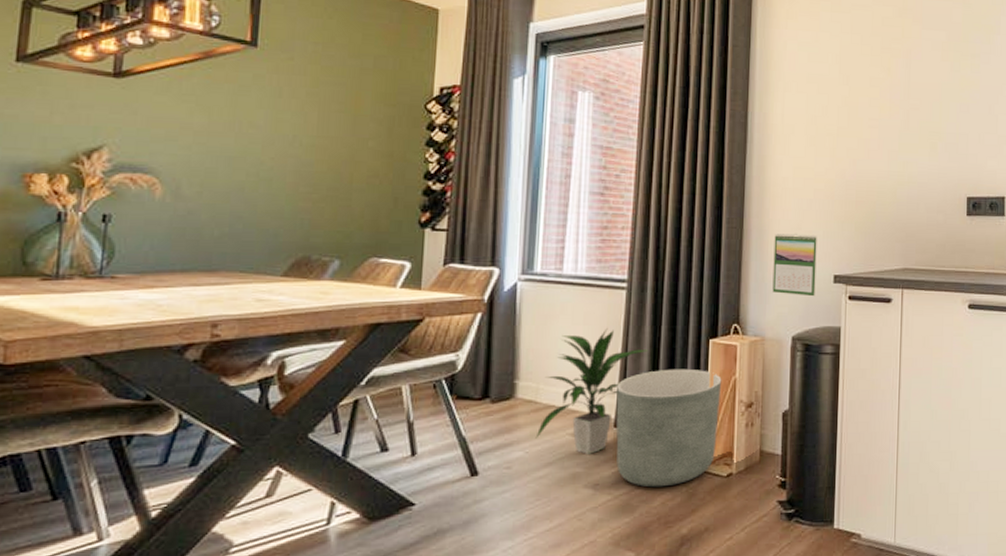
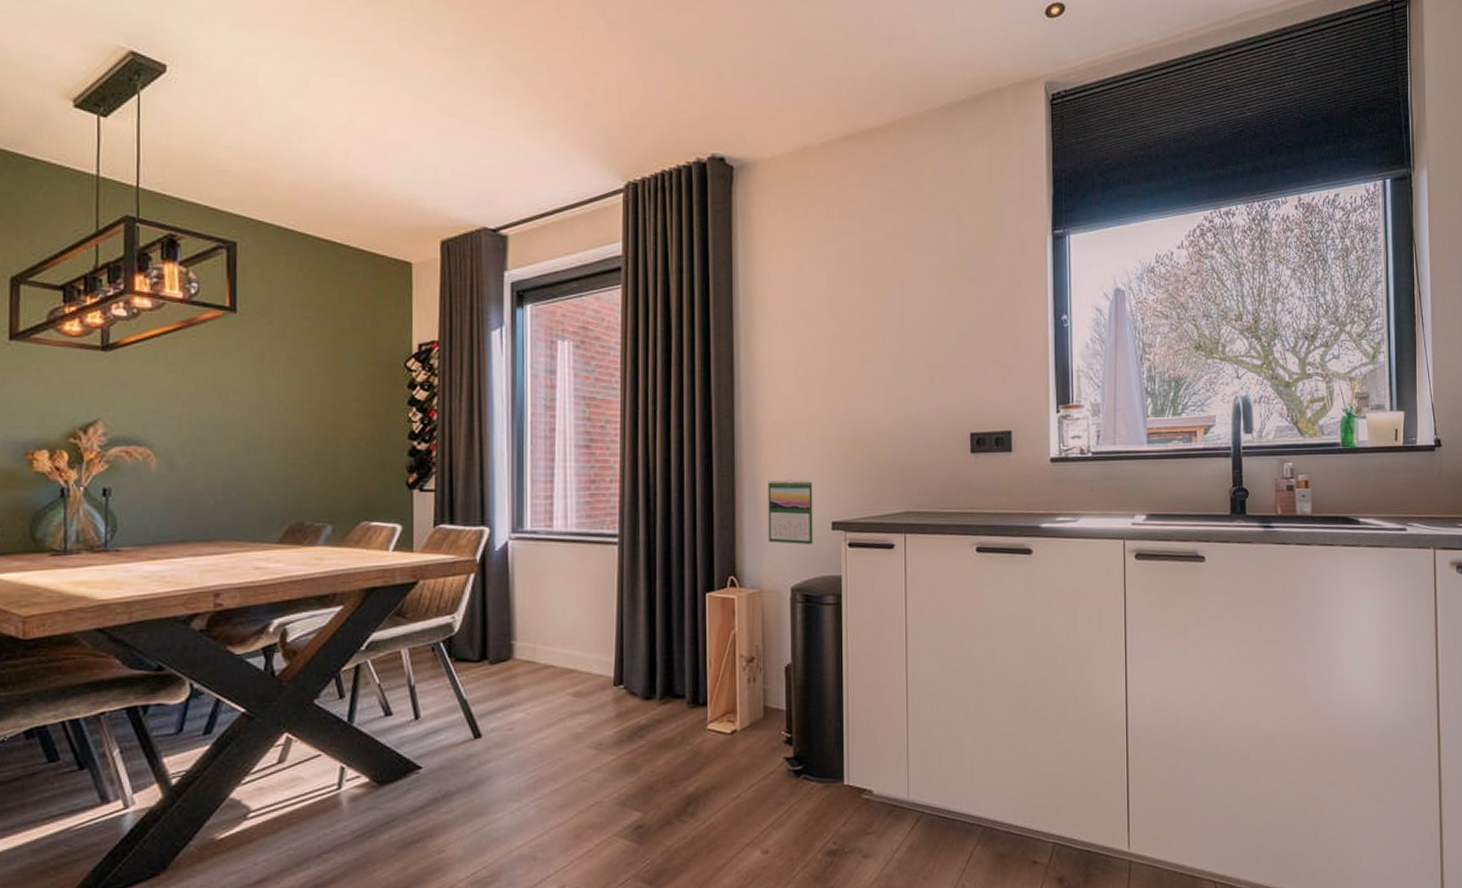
indoor plant: present [535,328,648,454] -> none [536,585,644,714]
planter: present [616,368,722,488] -> none [614,624,721,747]

